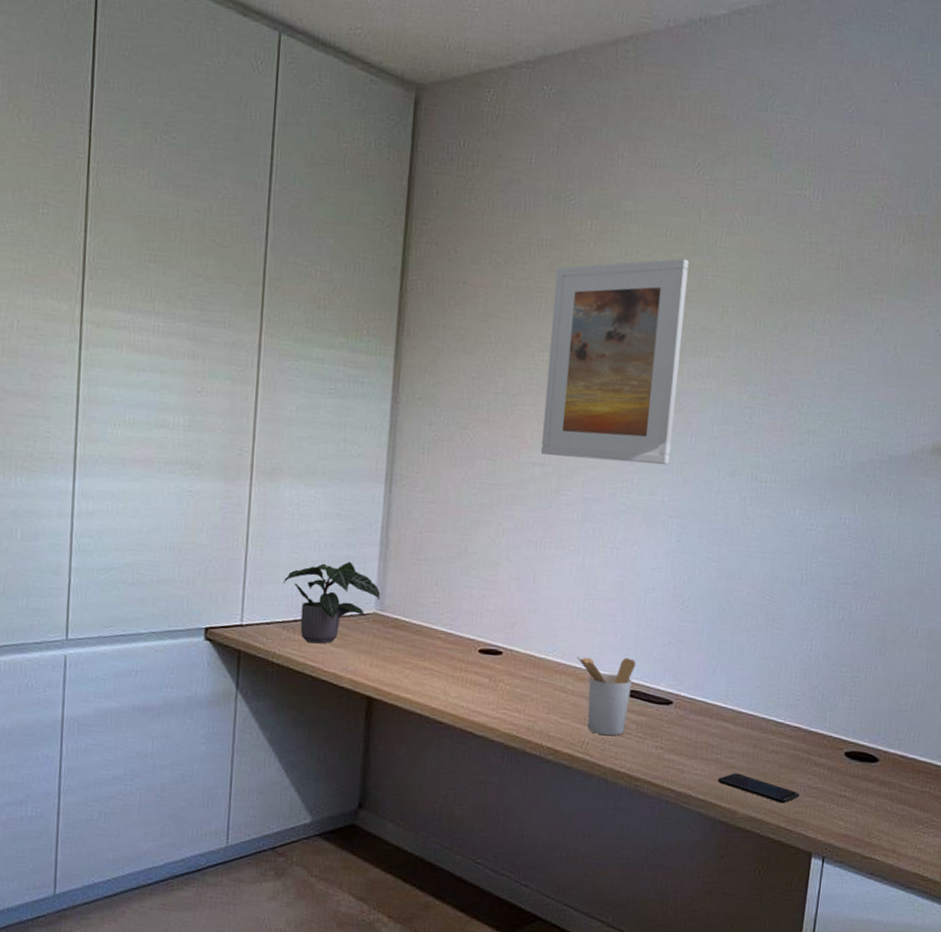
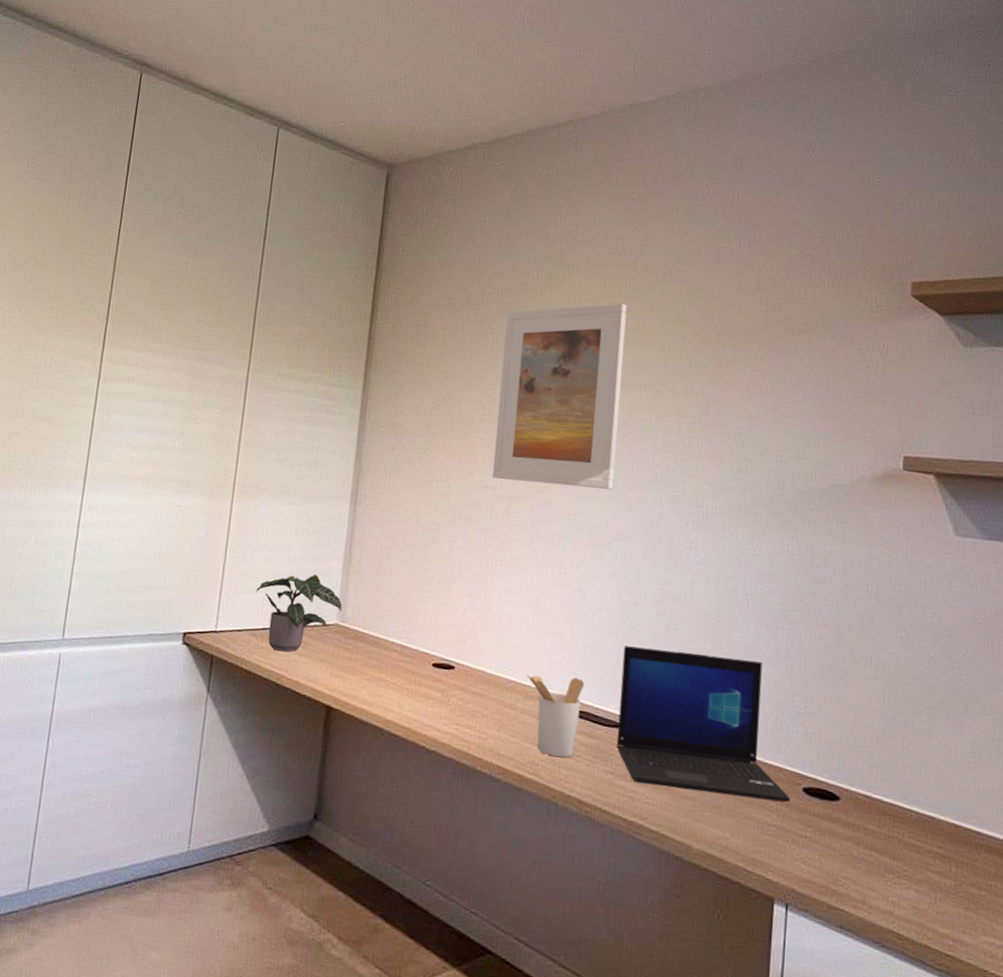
laptop: none [666,624,833,767] -> present [616,646,791,803]
smartphone: present [718,773,800,804] -> none [671,804,757,841]

